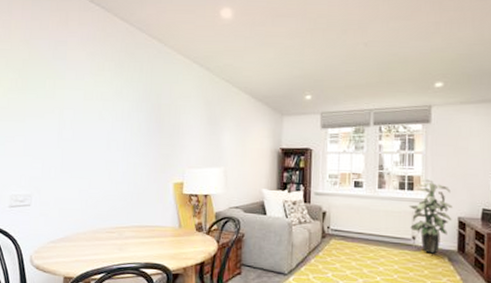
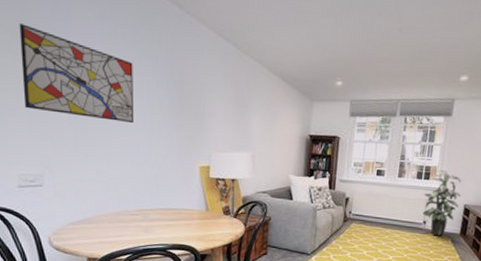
wall art: none [22,65,117,145] -> present [19,24,135,124]

